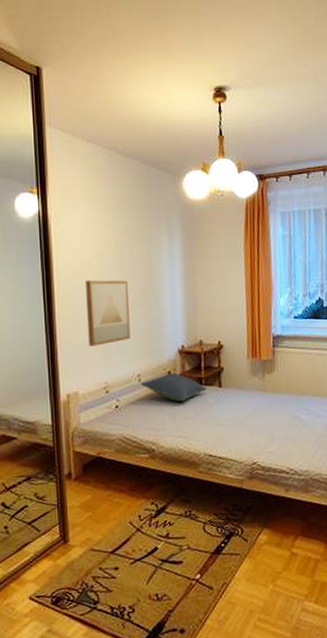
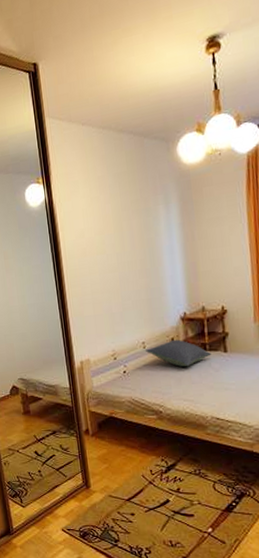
wall art: present [86,280,130,347] -> none [90,254,134,318]

